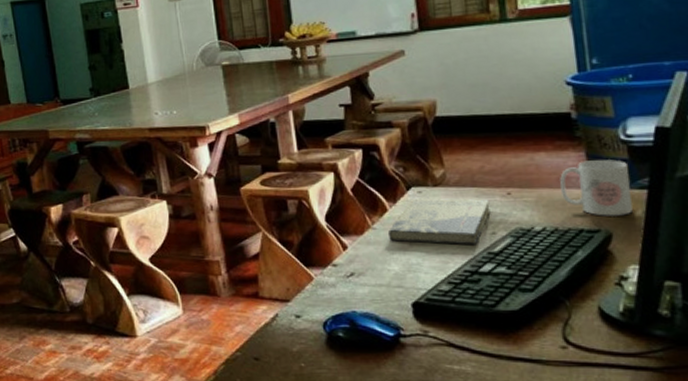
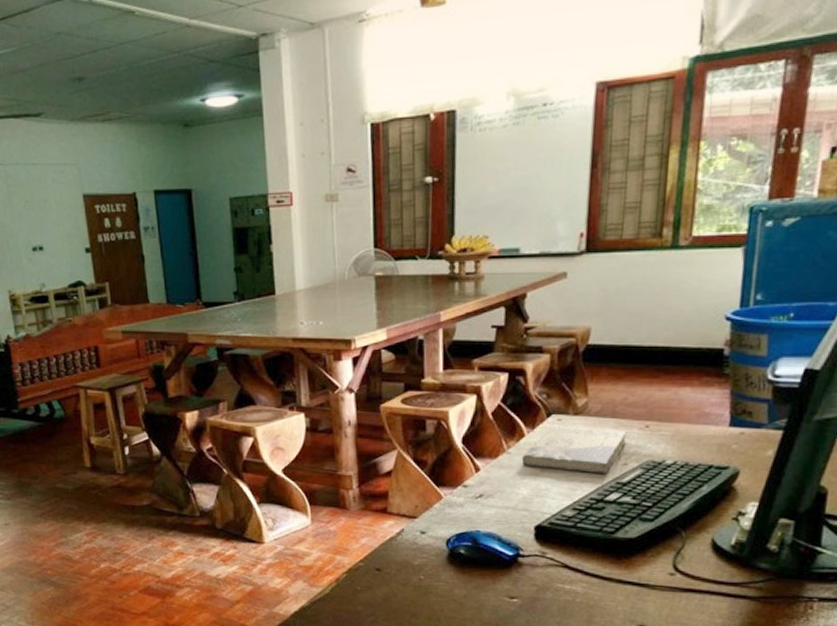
mug: present [560,159,633,216] -> none [698,398,769,454]

